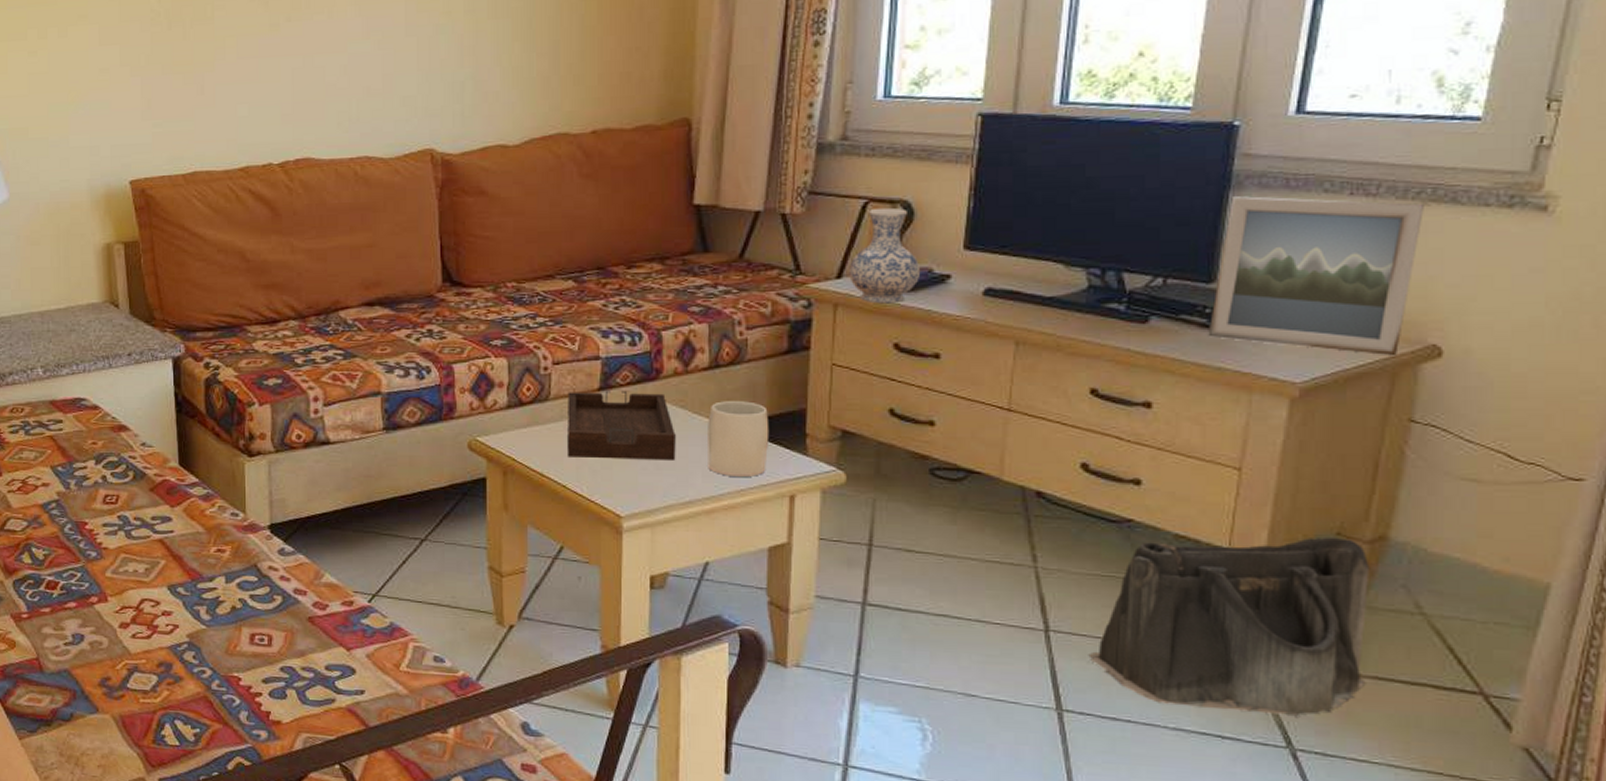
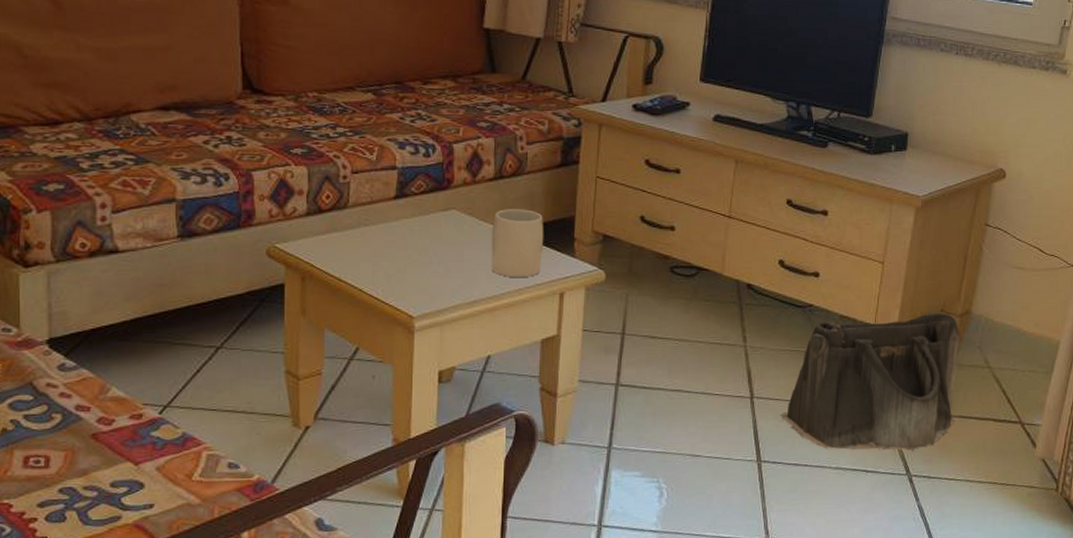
tray: present [567,390,676,462] -> none [365,199,464,265]
vase: present [849,208,921,304] -> none [612,43,668,126]
picture frame: present [1208,196,1424,357] -> none [865,50,998,177]

